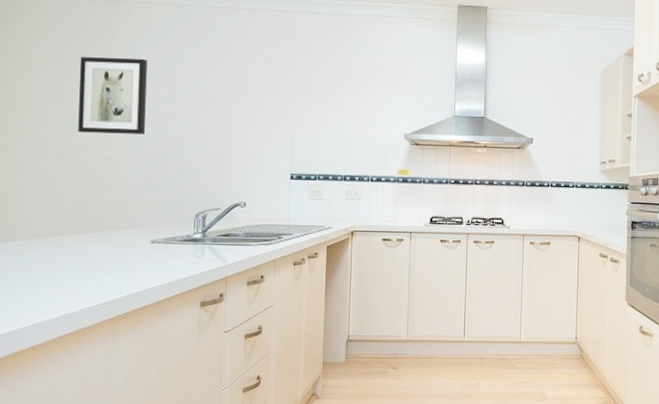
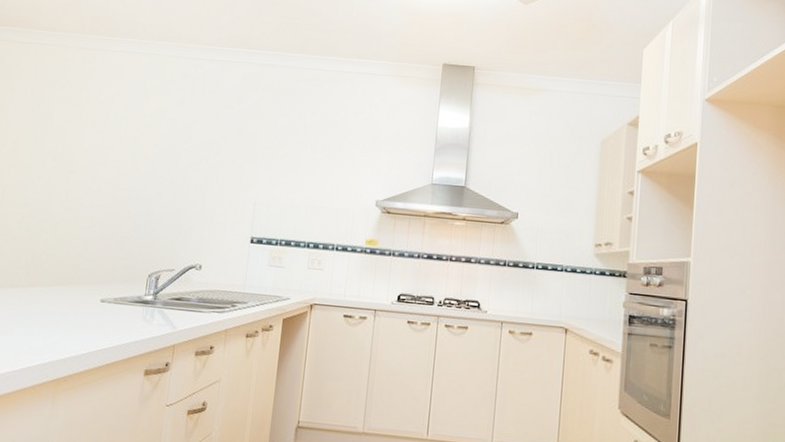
wall art: present [78,57,147,135] -> none [41,104,116,187]

